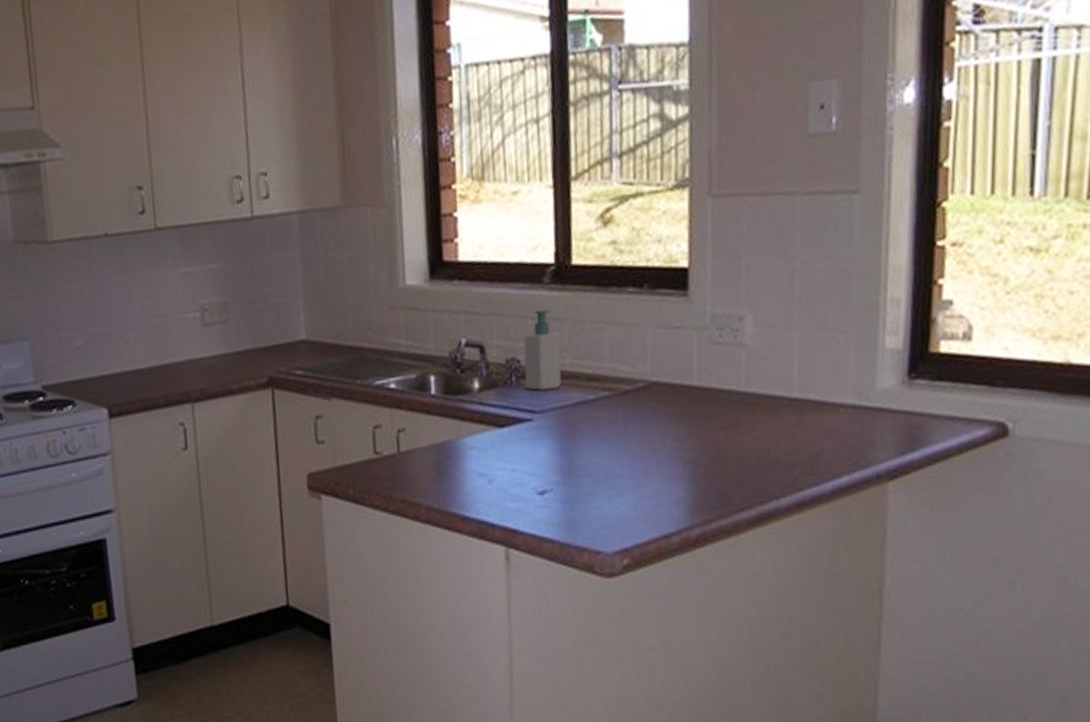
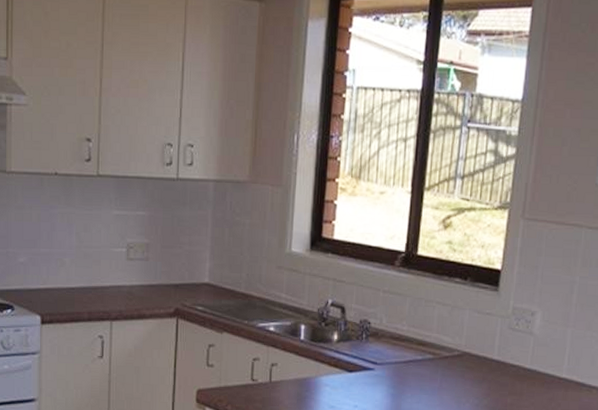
soap bottle: present [524,309,562,391] -> none [371,285,402,348]

